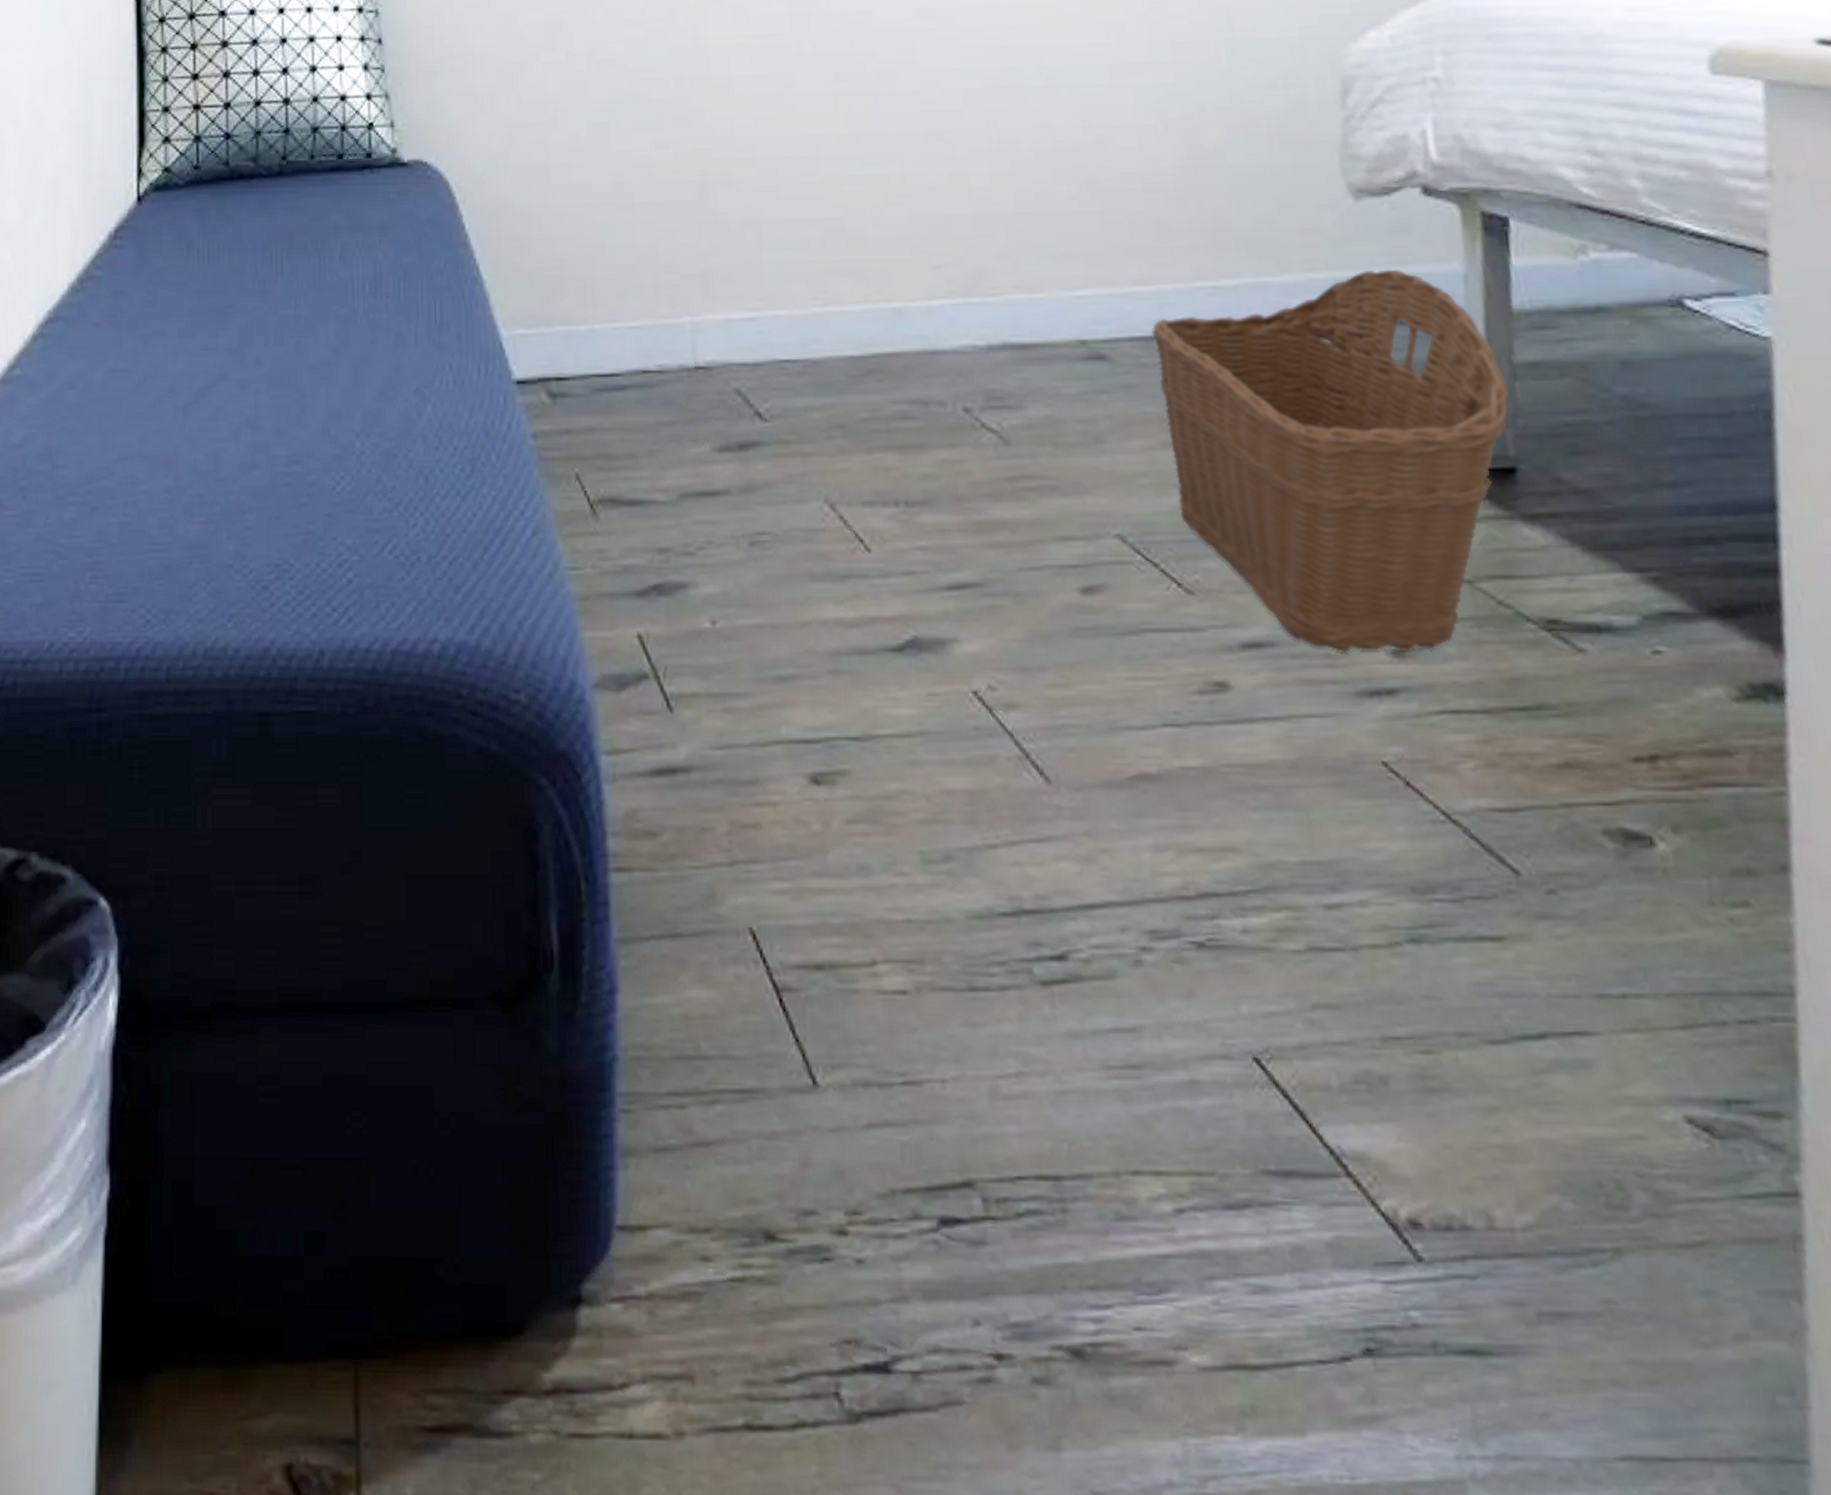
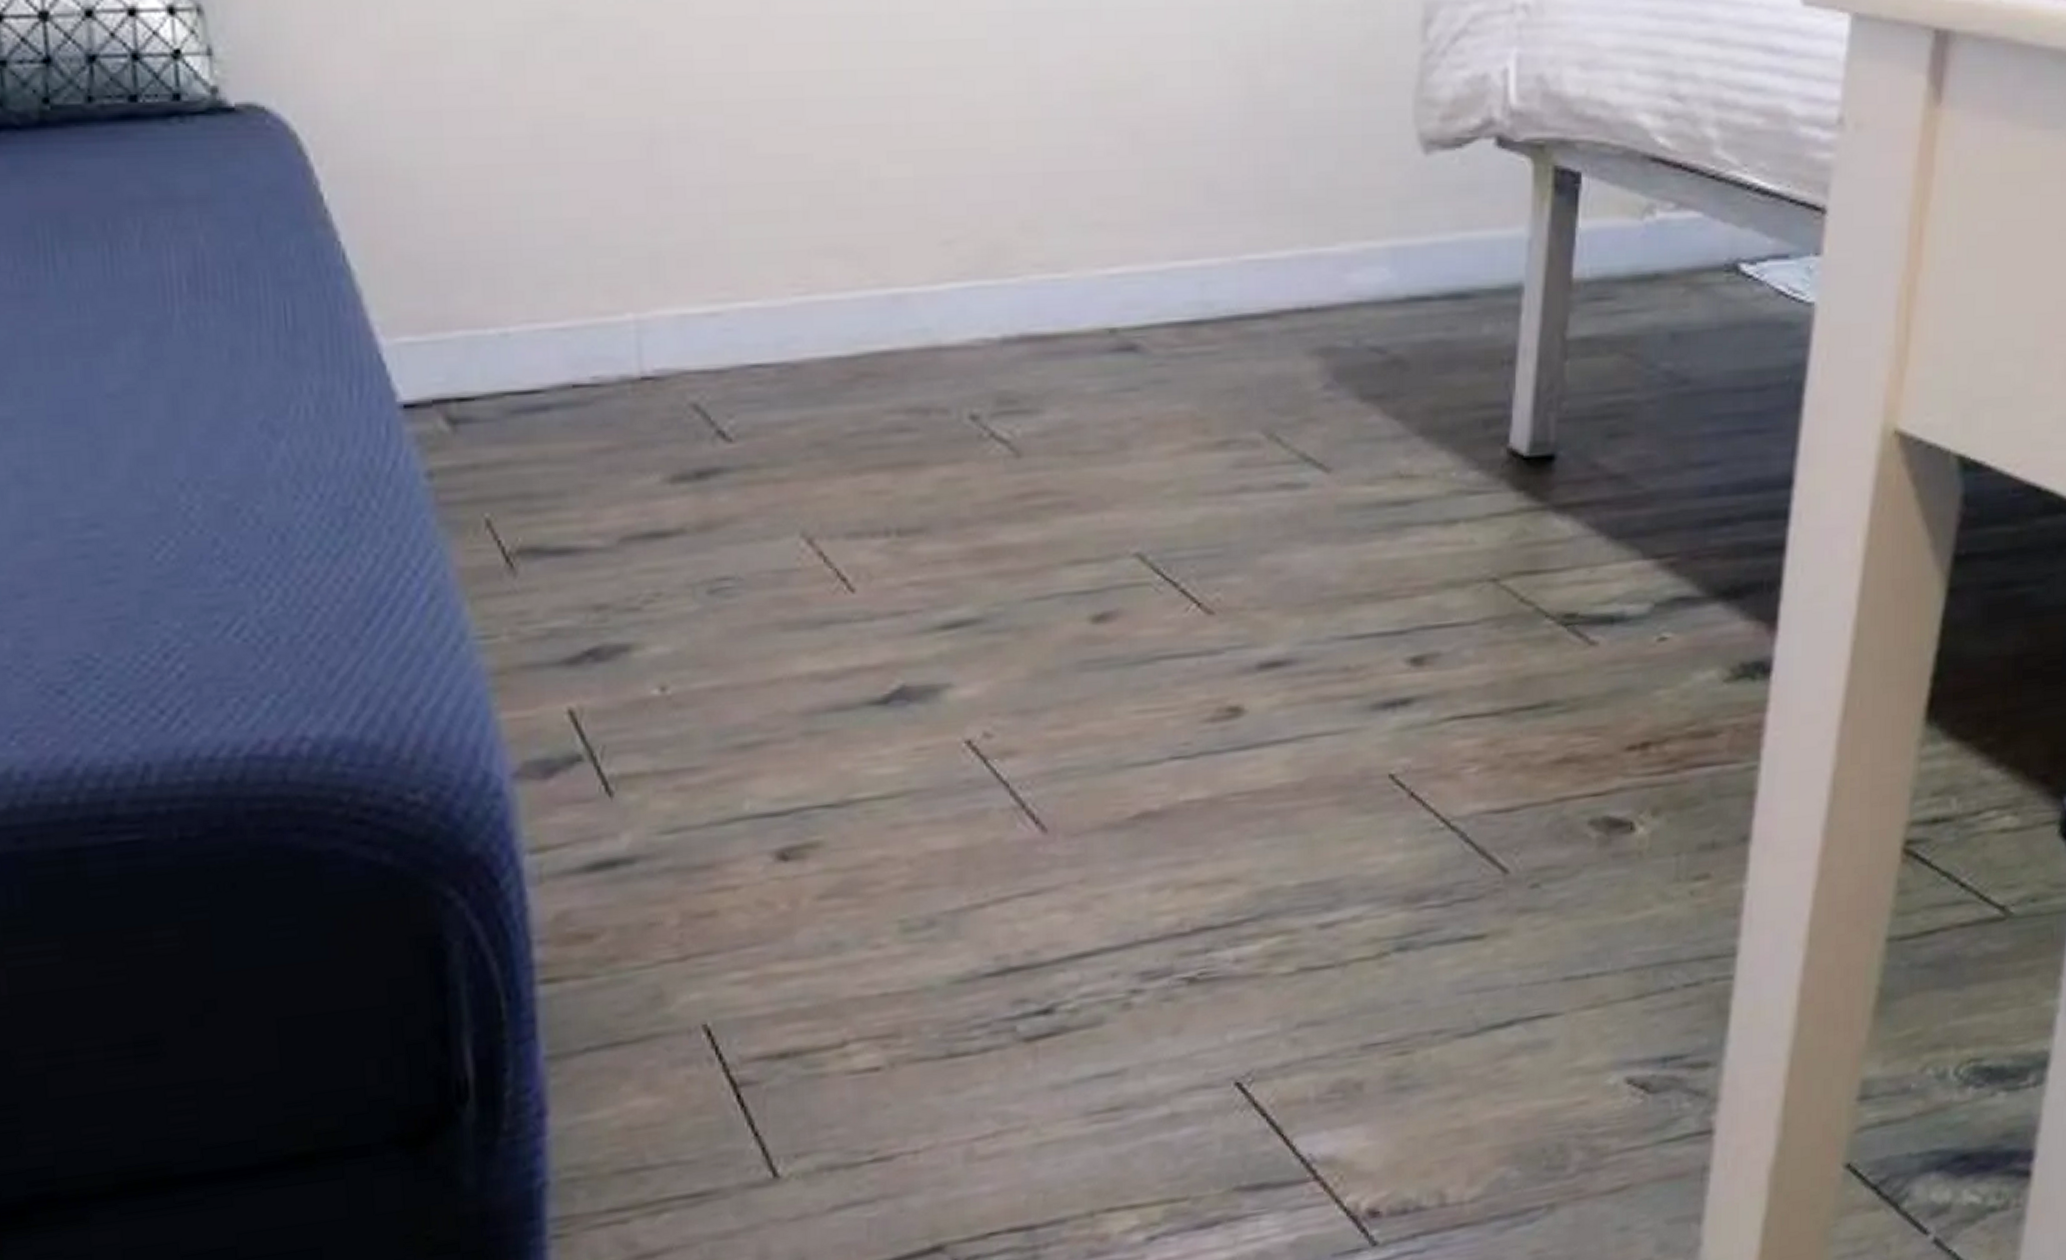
wicker basket: present [1151,269,1509,652] -> none [1190,235,1558,664]

